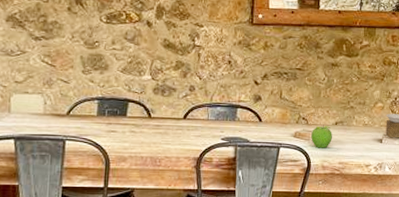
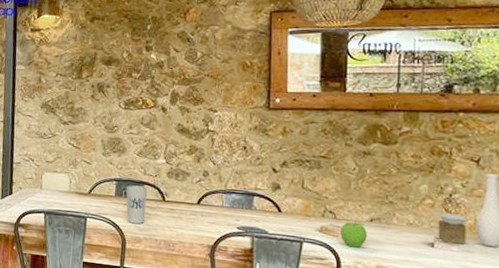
cup: none [109,103,132,143] -> present [126,185,147,224]

